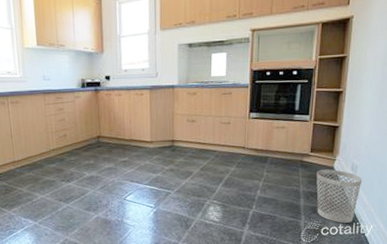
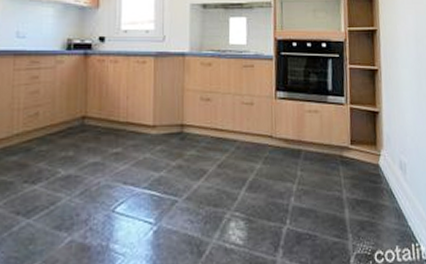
wastebasket: present [316,169,362,223] -> none [361,168,414,244]

